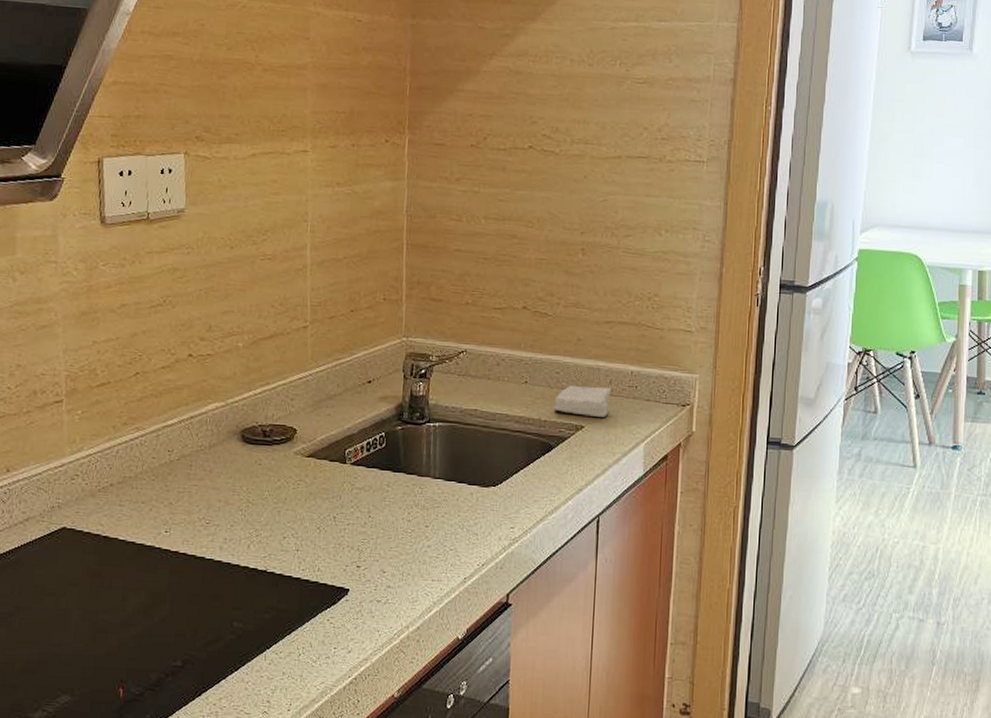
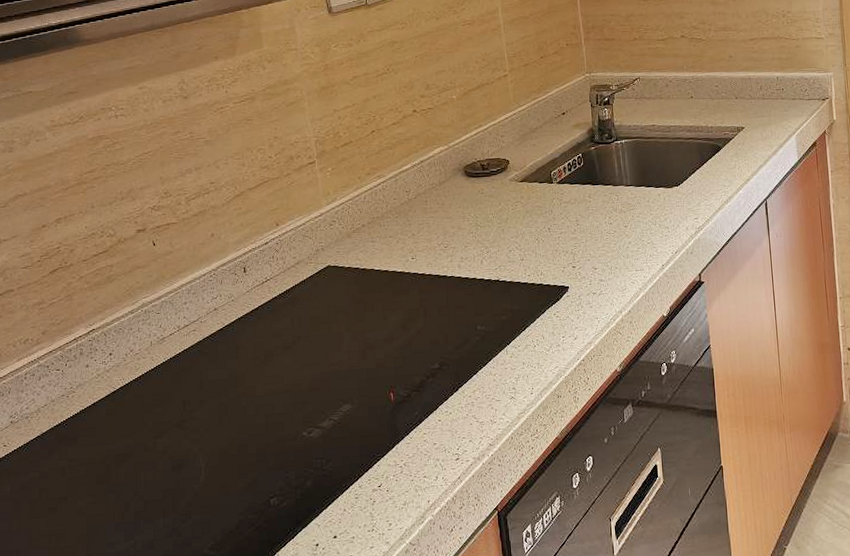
soap bar: present [554,386,610,417] -> none [717,92,762,119]

